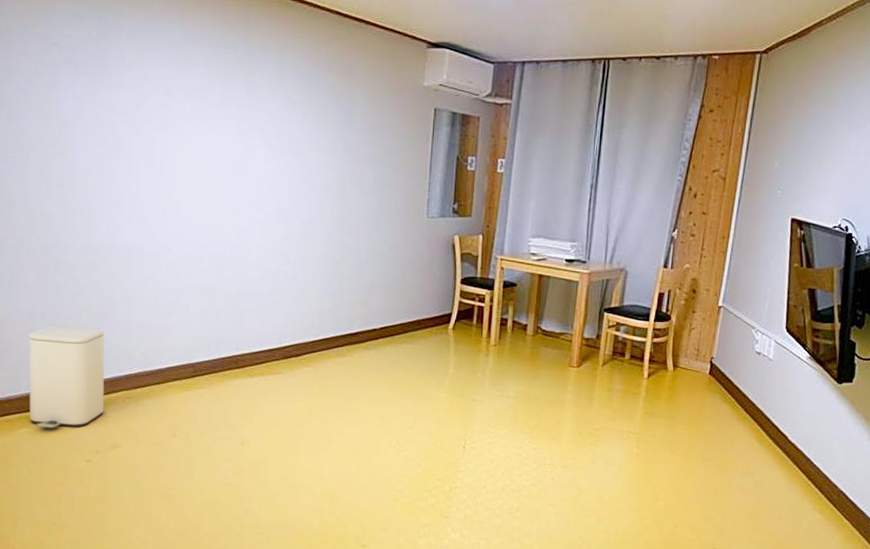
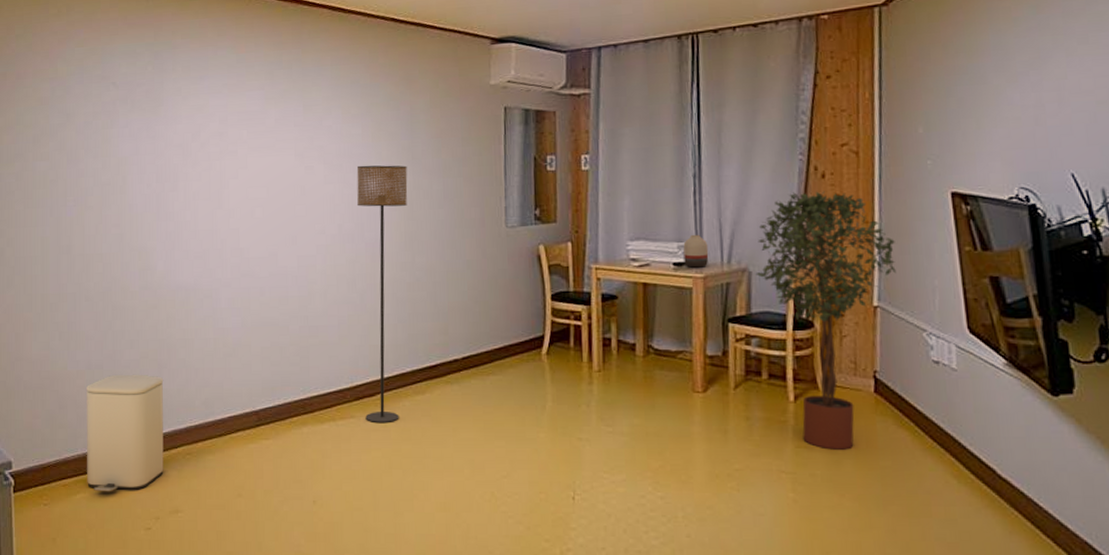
floor lamp: none [291,149,342,380] -> present [356,165,408,424]
vase: none [575,236,596,265] -> present [683,234,709,268]
potted tree: none [631,207,743,417] -> present [755,191,896,450]

